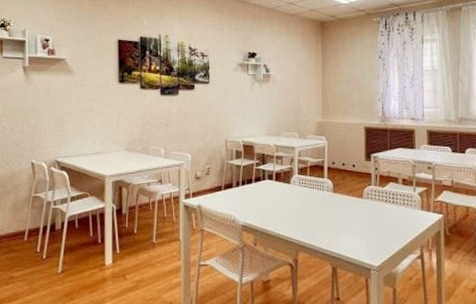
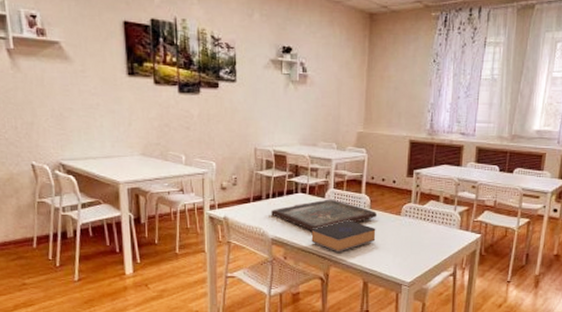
board game: none [241,184,340,217] -> present [271,199,377,232]
book: none [279,205,341,237] -> present [311,220,376,253]

